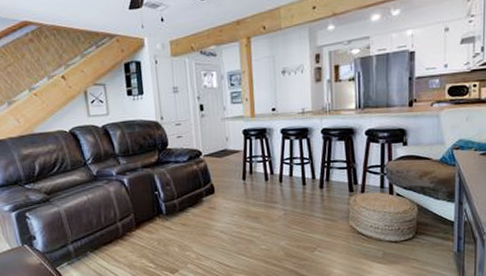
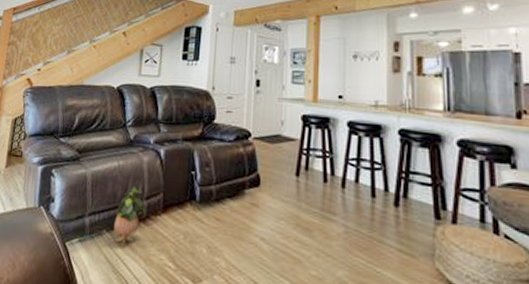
potted plant: none [94,213,123,260] -> present [113,187,146,247]

